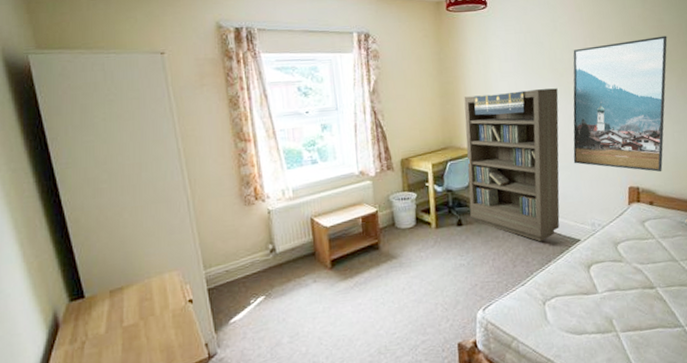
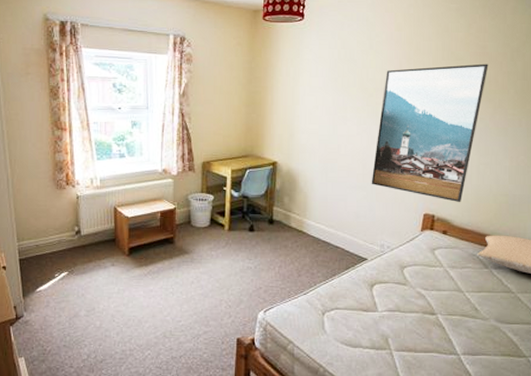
bookcase: present [464,88,560,242] -> none [263,107,365,256]

